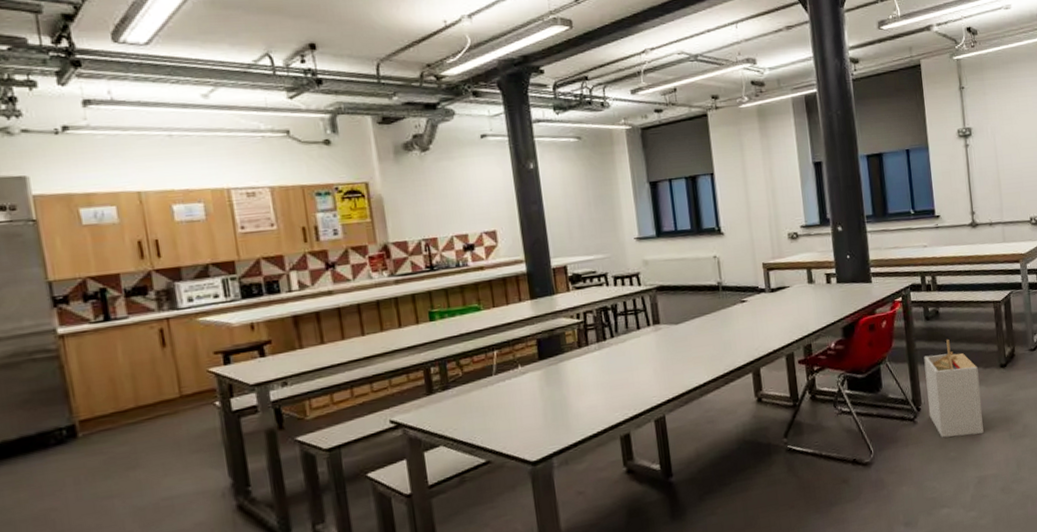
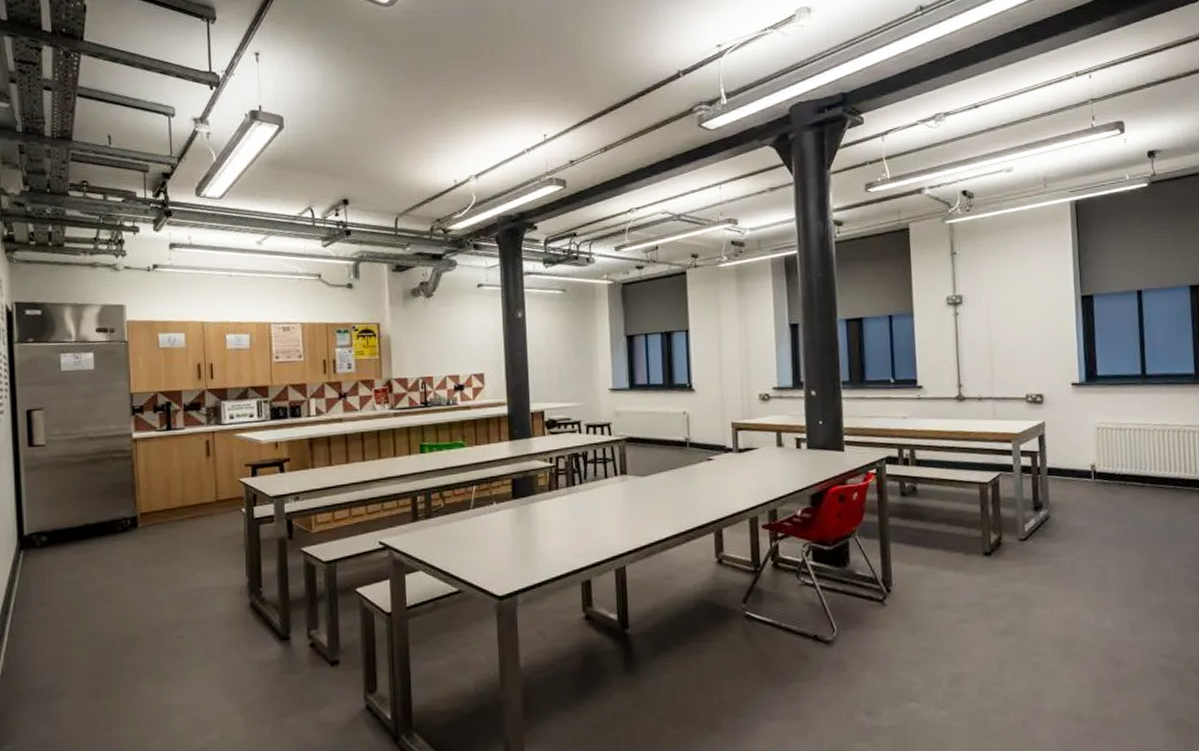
storage bin: present [923,340,984,438] -> none [897,519,961,626]

